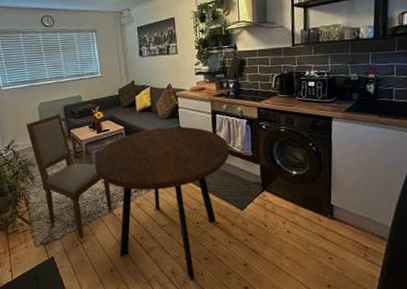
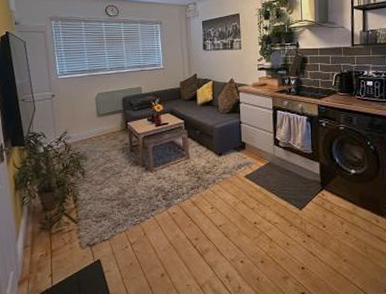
dining chair: present [26,114,112,239] -> none [81,105,167,240]
dining table: present [95,126,229,280] -> none [151,122,289,285]

